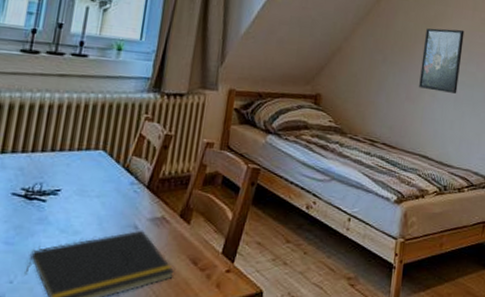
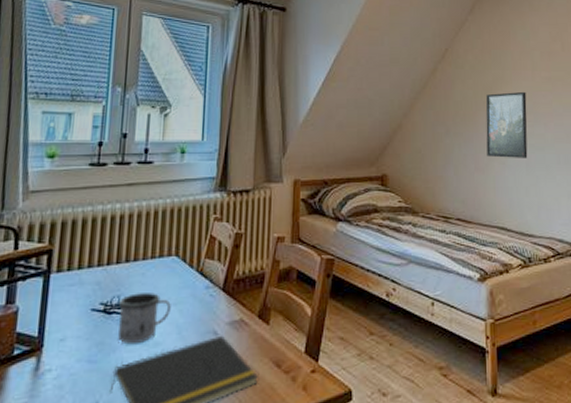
mug: none [37,182,94,231] -> present [118,293,171,345]

